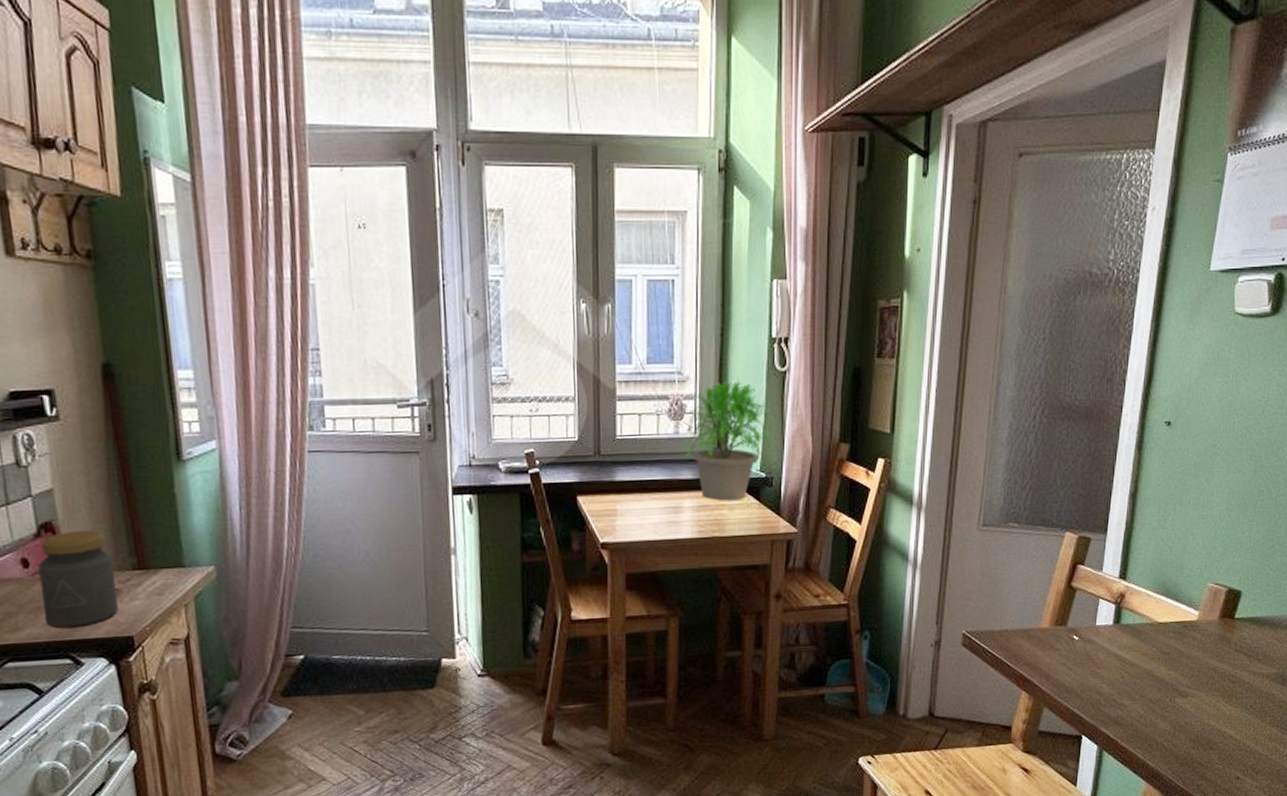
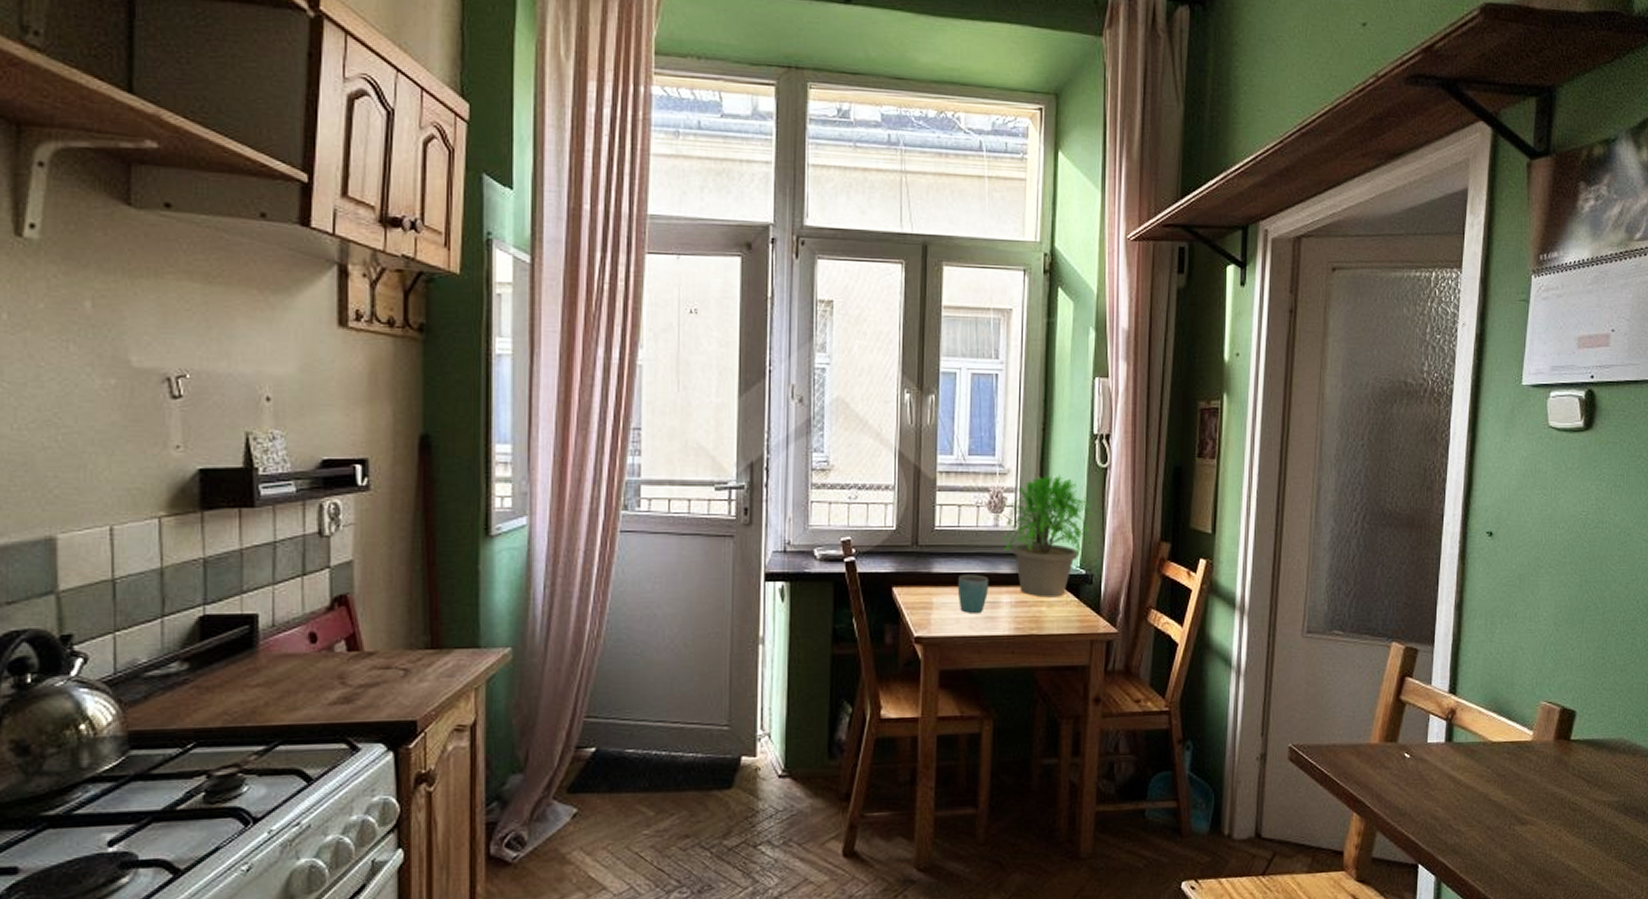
jar: present [38,529,118,629] -> none [326,604,406,711]
mug: none [640,481,672,519] -> present [957,574,989,613]

